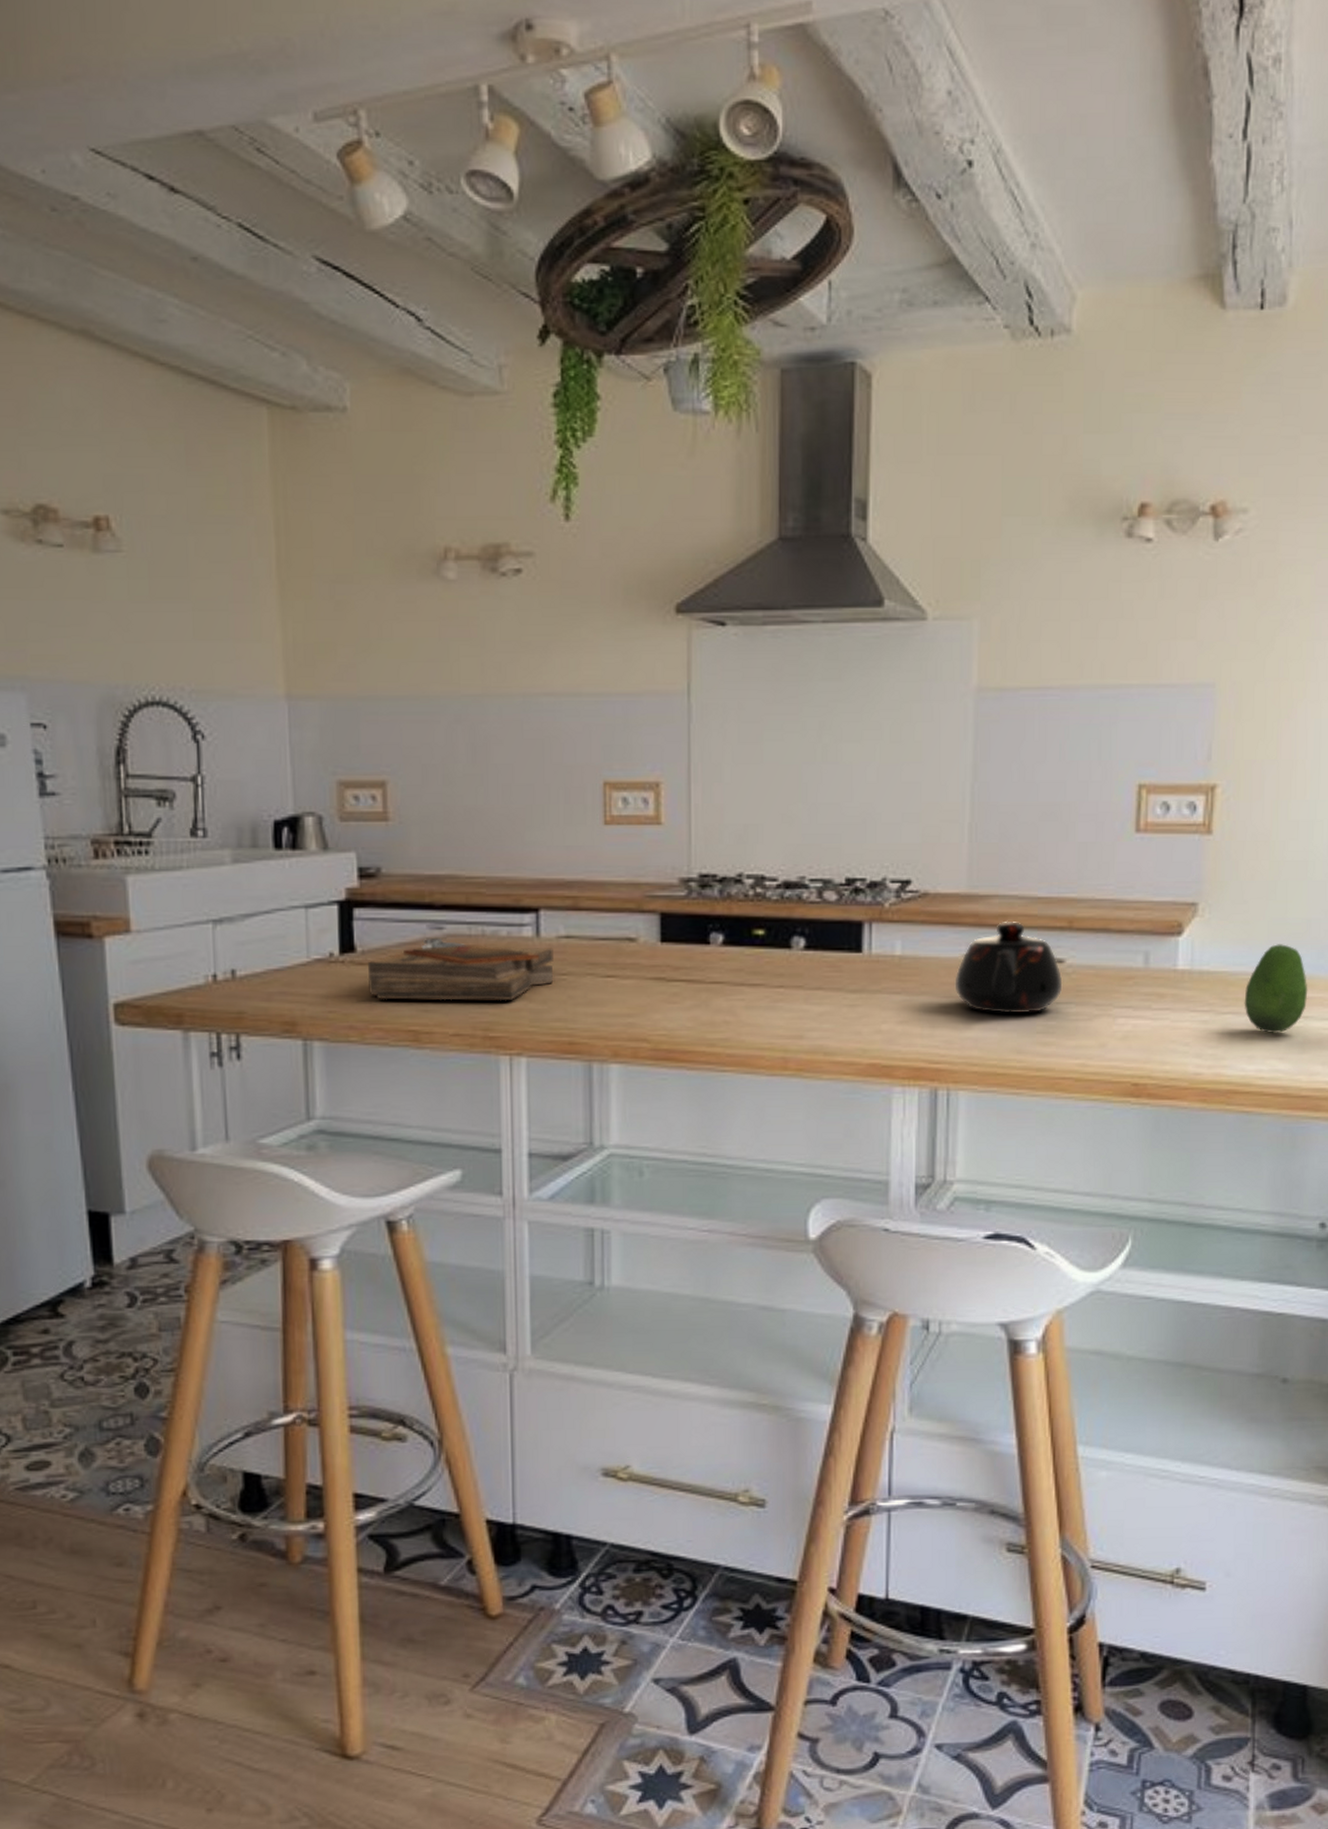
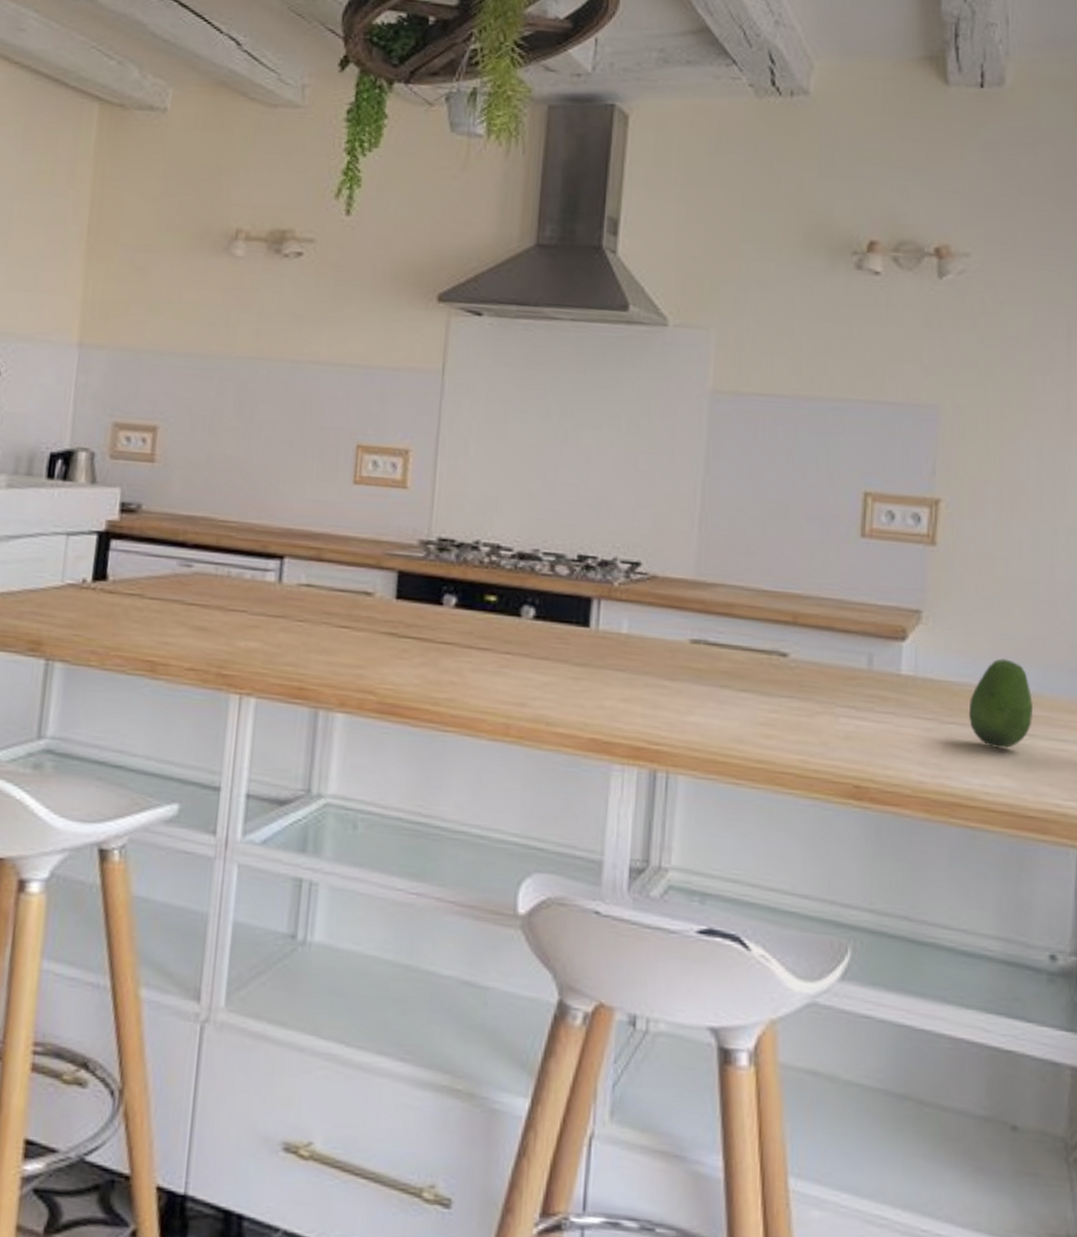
clipboard: present [368,937,554,1001] -> none [114,573,293,641]
teapot: present [954,920,1063,1014] -> none [678,610,786,704]

